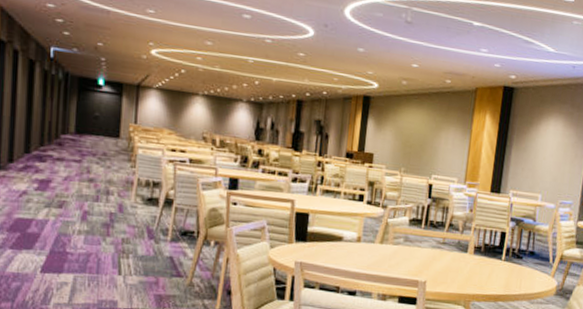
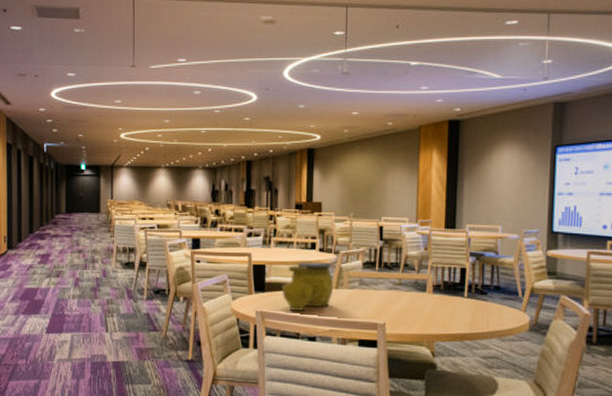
decorative vase: none [324,213,379,264] -> present [281,262,334,311]

